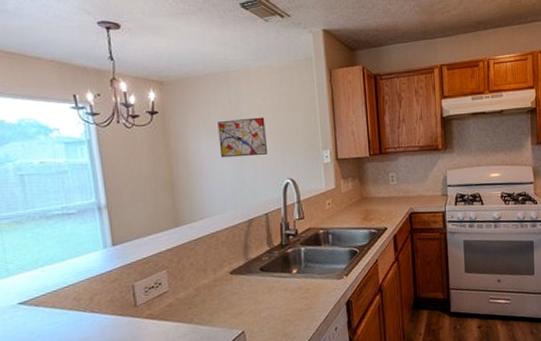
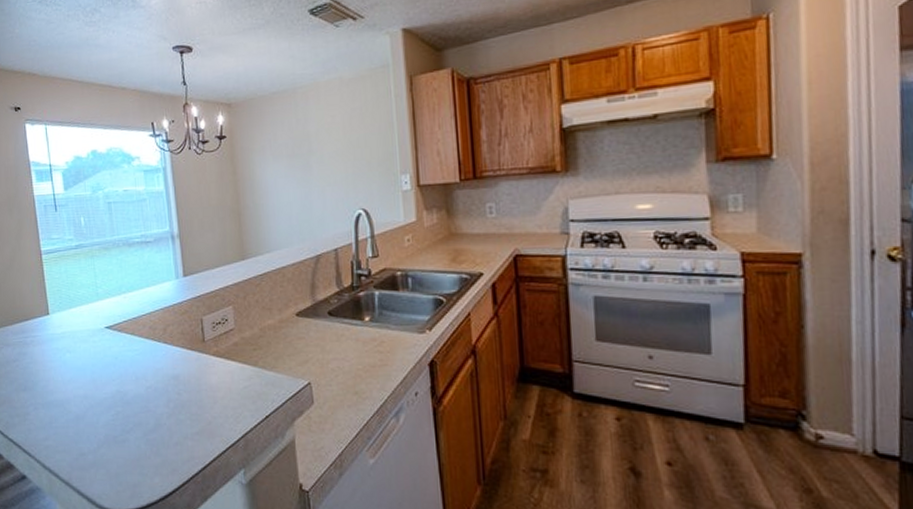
wall art: present [217,117,267,158] -> none [284,137,337,185]

